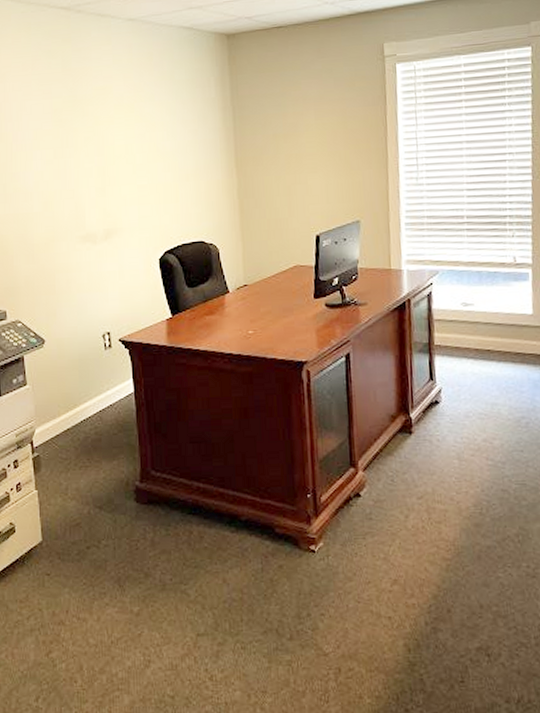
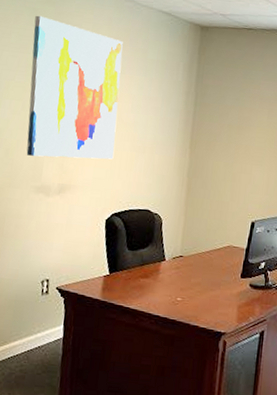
wall art: none [53,56,157,205] -> present [26,15,123,160]

